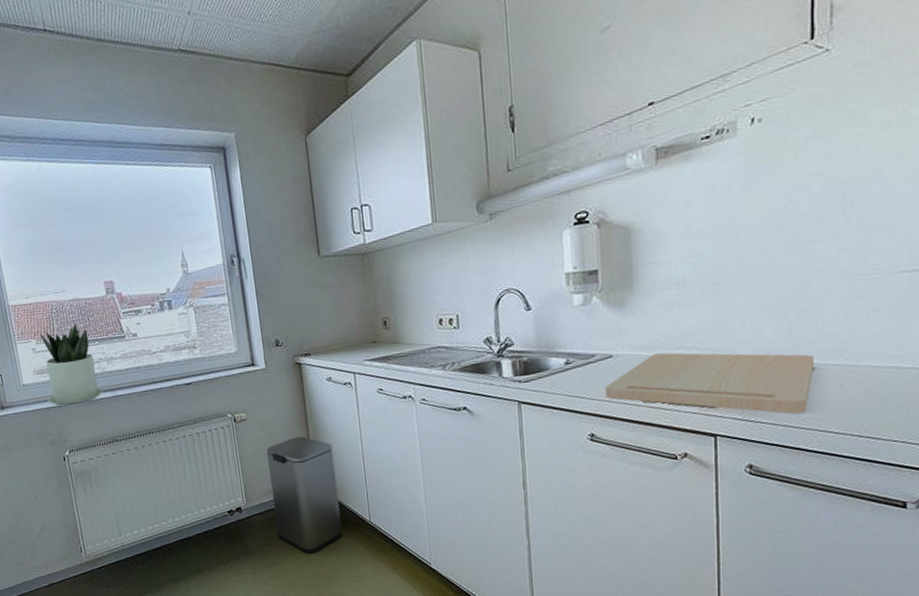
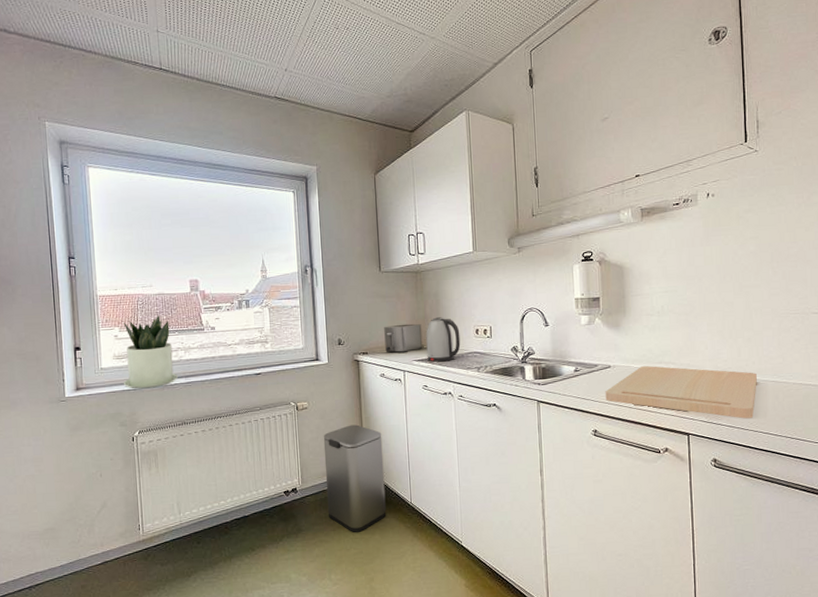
toaster: none [328,316,375,353] -> present [384,323,423,354]
kettle: none [378,307,421,361] -> present [426,317,461,362]

